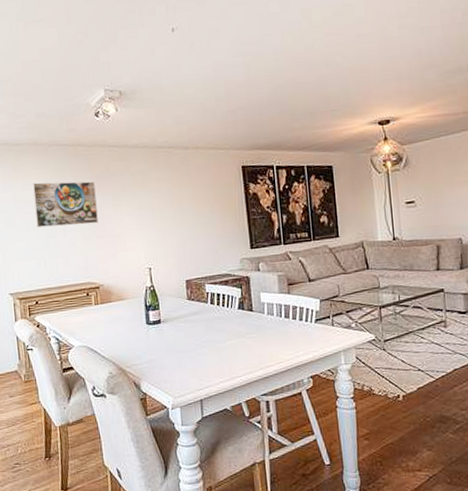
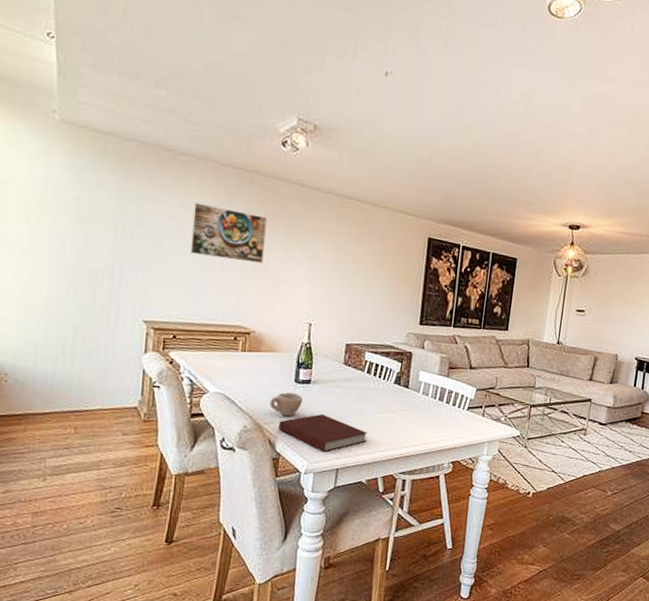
cup: none [128,334,157,358] -> present [270,392,303,417]
notebook: none [140,350,224,386] -> present [278,414,368,453]

